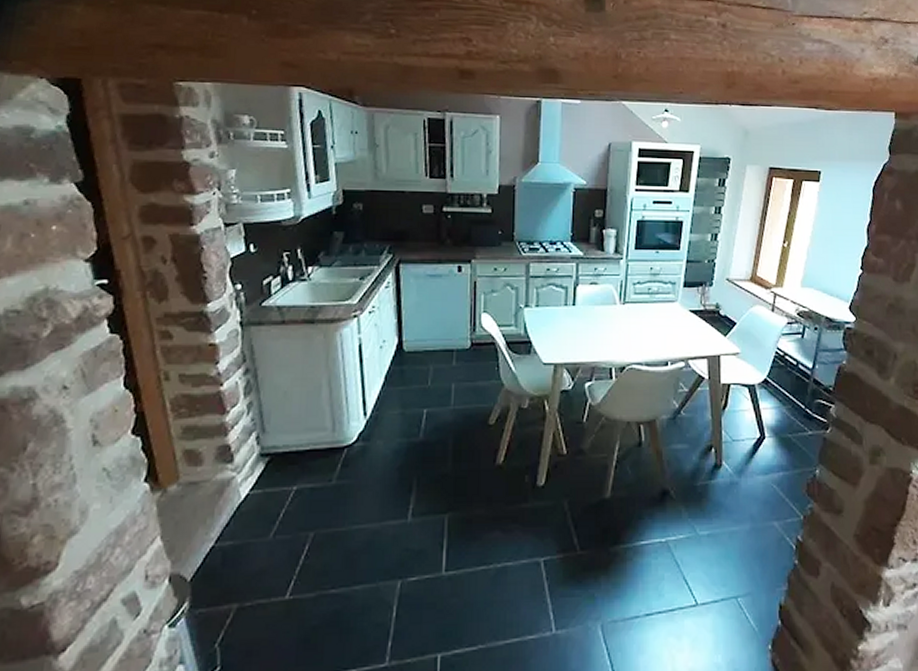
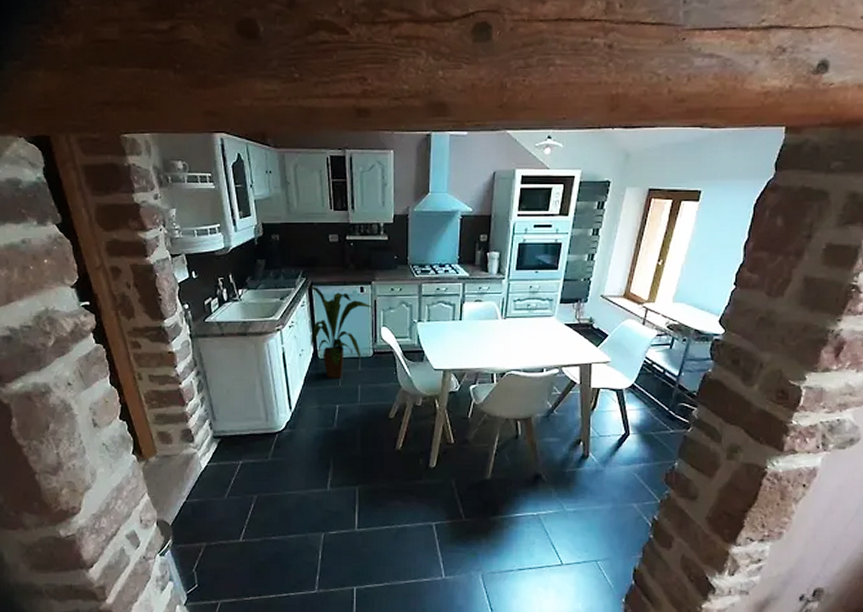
house plant: none [387,263,473,376] -> present [302,286,373,378]

